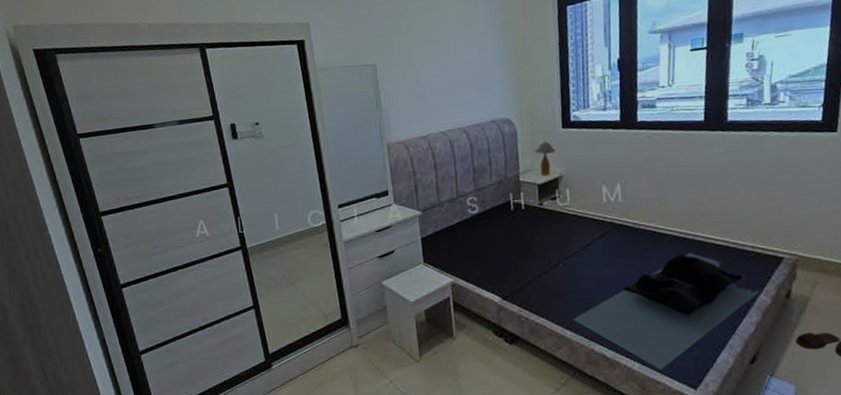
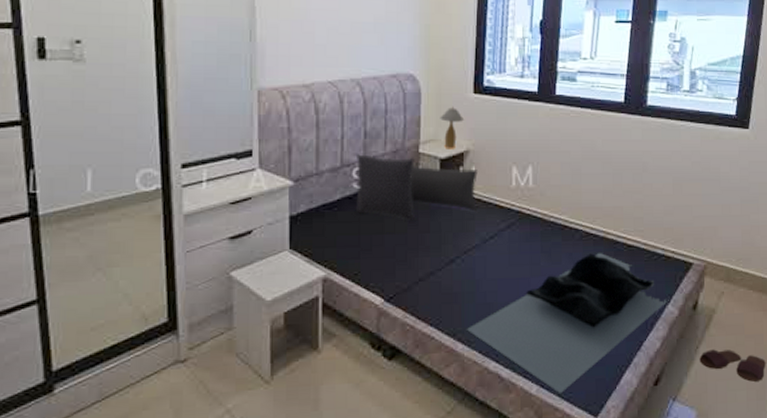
pillow: none [469,185,521,237] -> present [355,154,415,222]
pillow: none [514,190,573,225] -> present [410,166,478,212]

